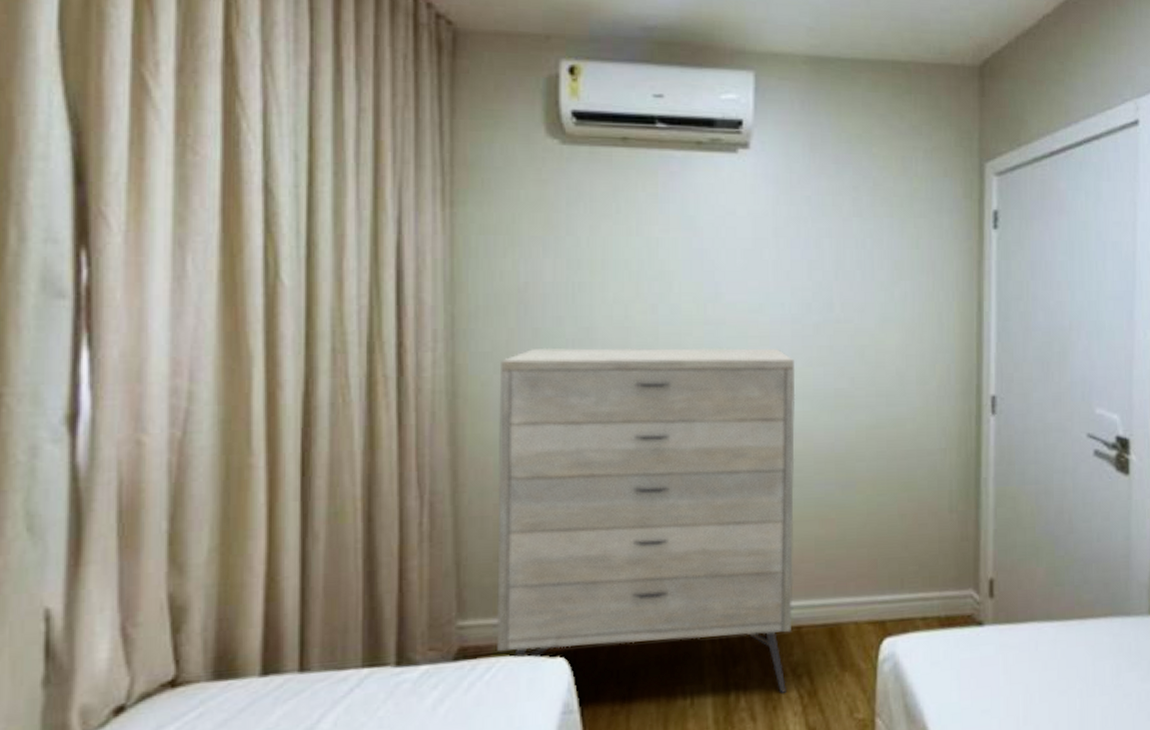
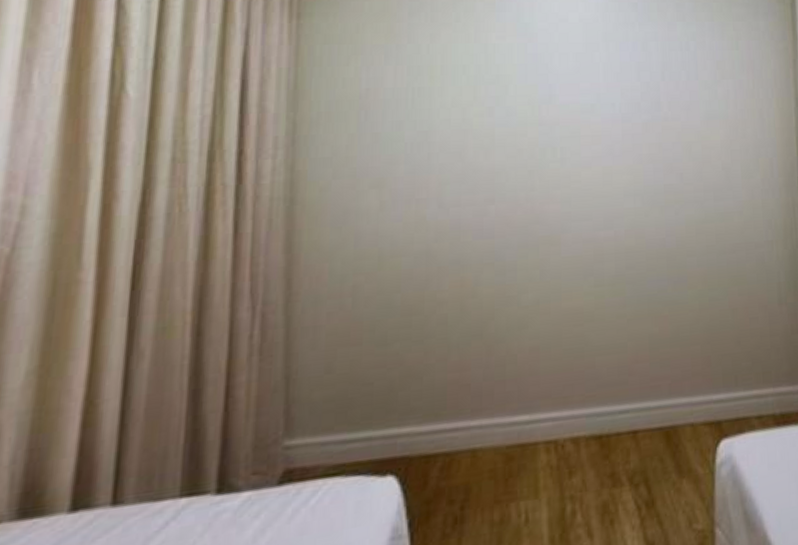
dresser: present [496,347,796,693] -> none [323,147,629,505]

